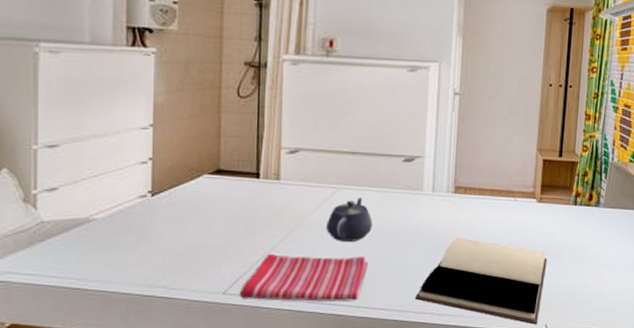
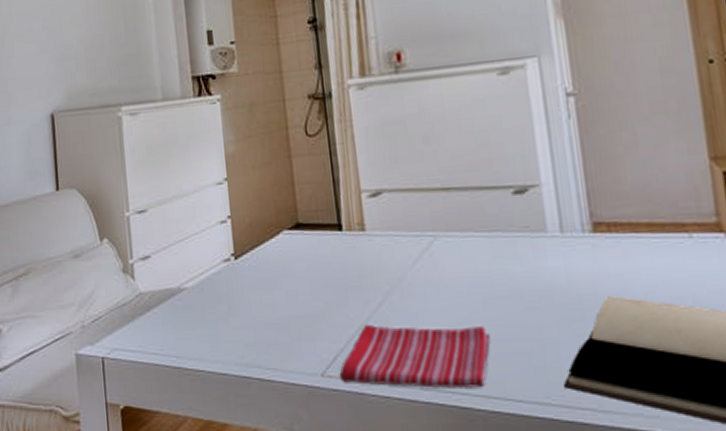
teapot: present [326,198,373,241] -> none [428,247,487,306]

